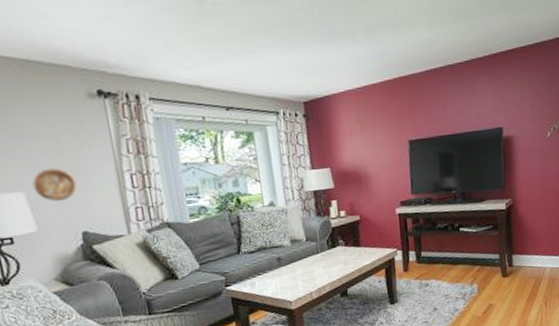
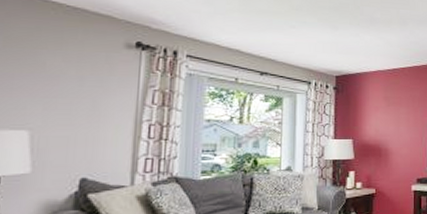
portrait medallion: present [32,167,77,201] -> none [40,109,89,143]

